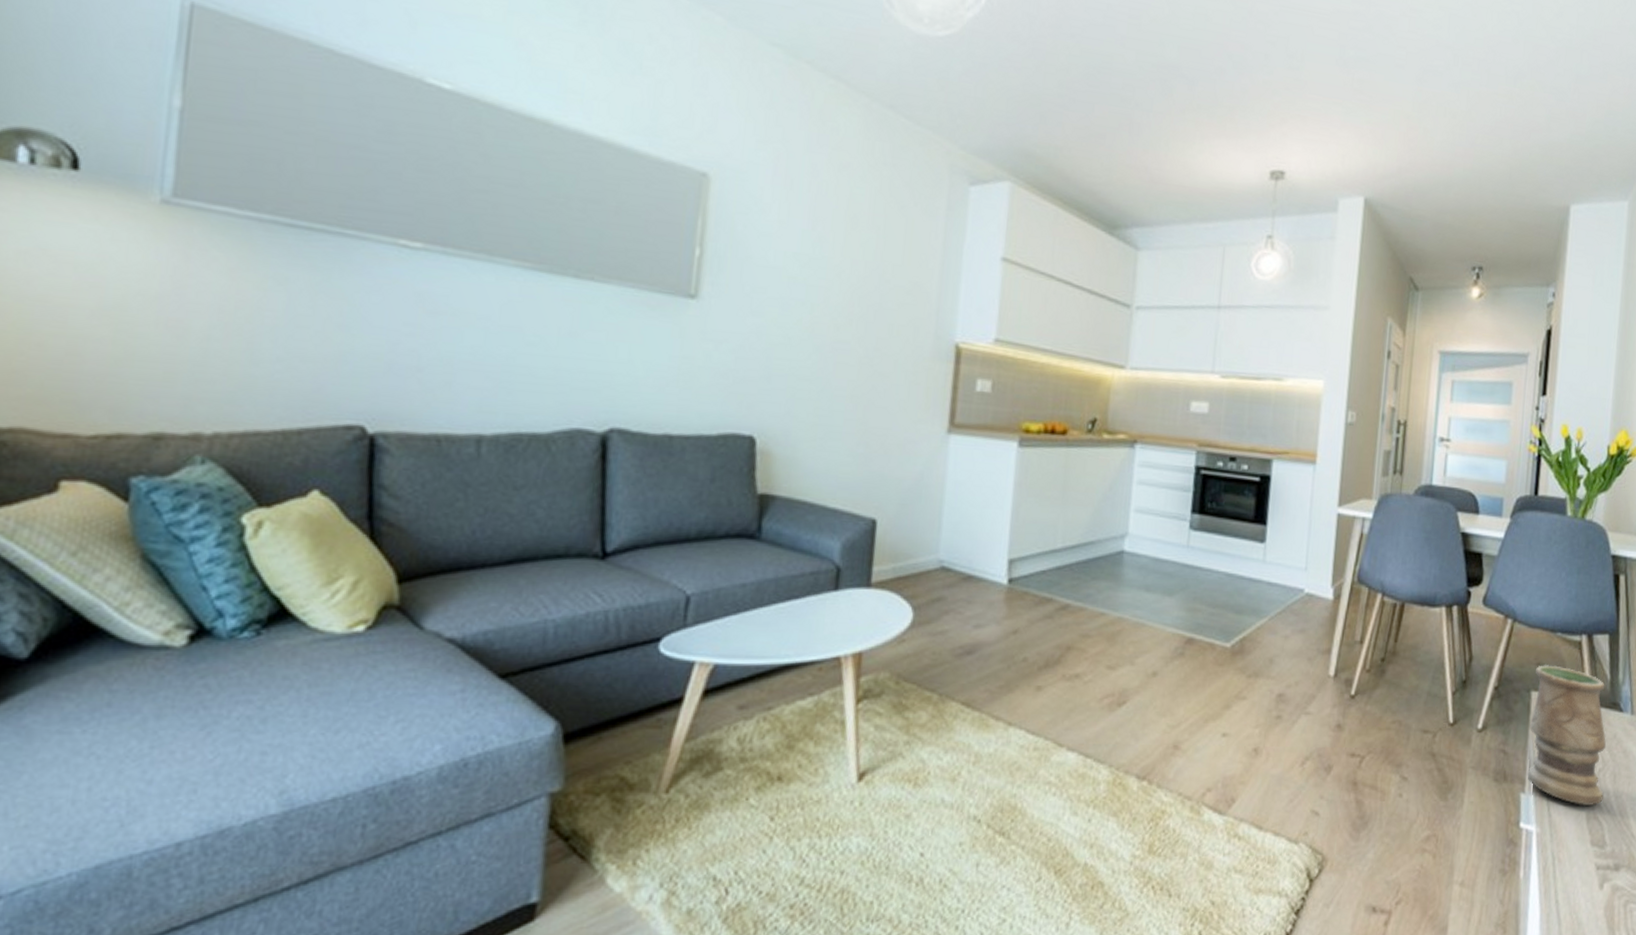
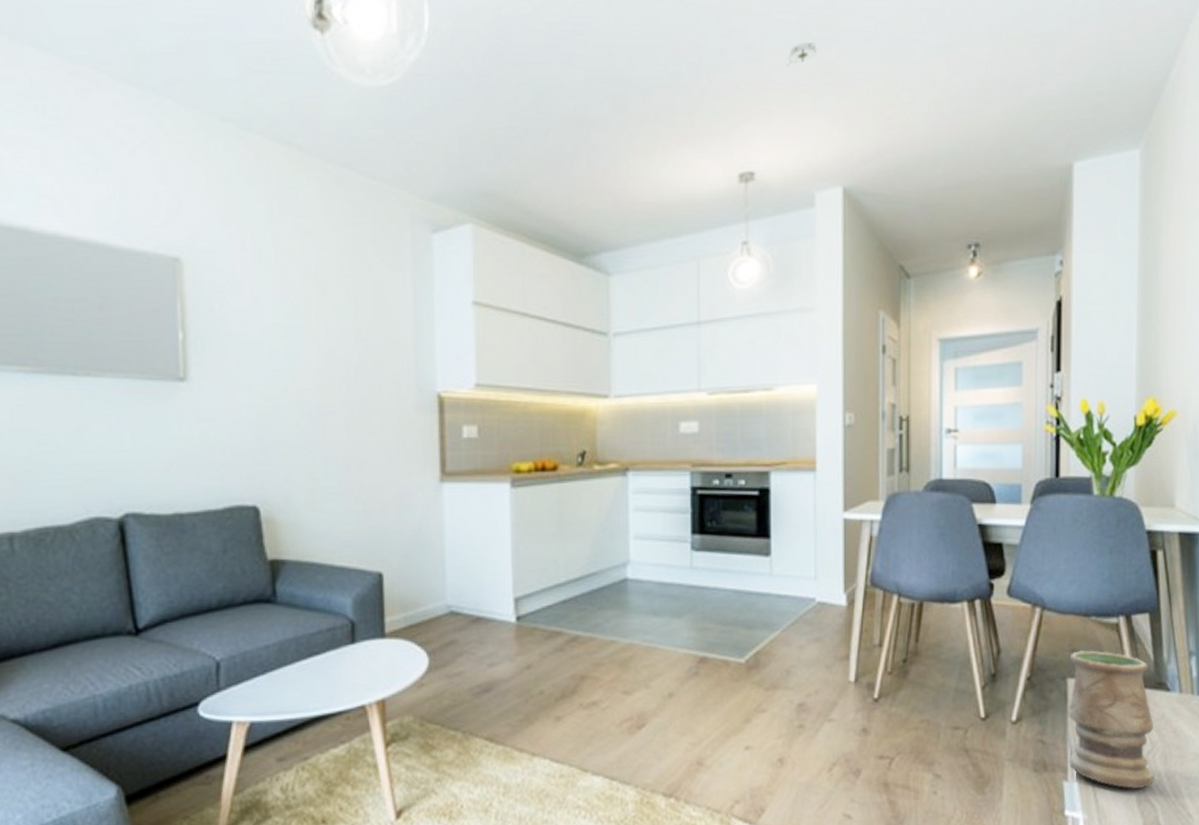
smoke detector: none [1324,58,1354,78] -> present [787,41,819,66]

